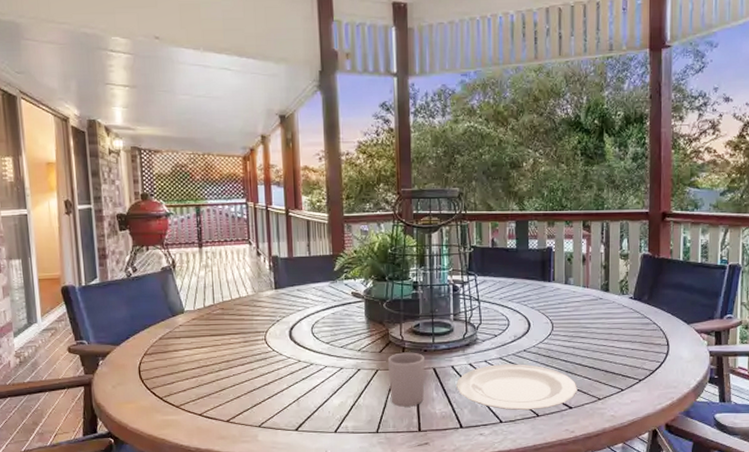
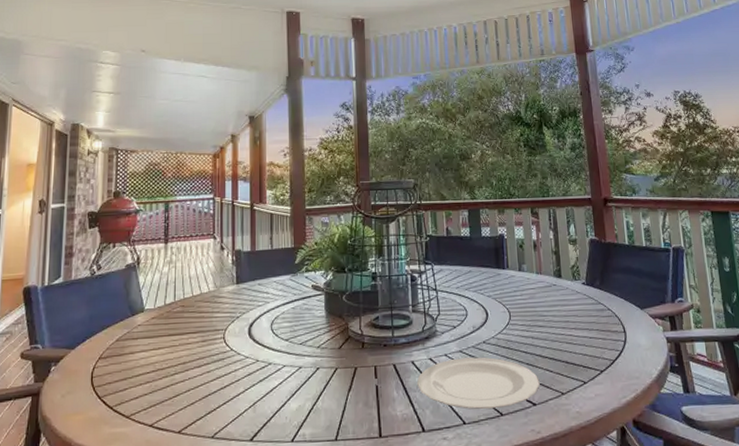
mug: present [387,352,425,407] -> none [347,347,385,409]

